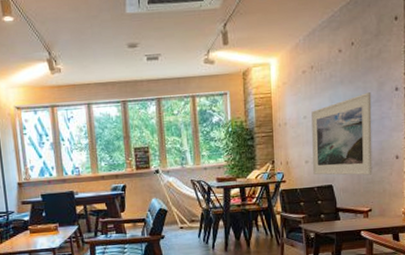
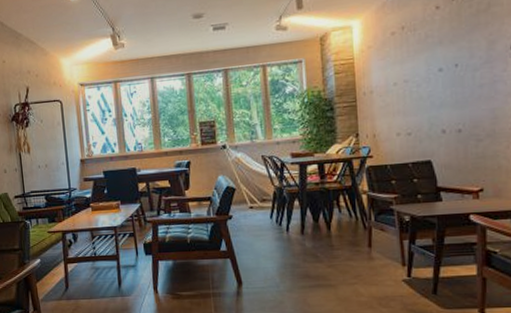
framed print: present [311,92,373,176] -> none [403,53,483,149]

